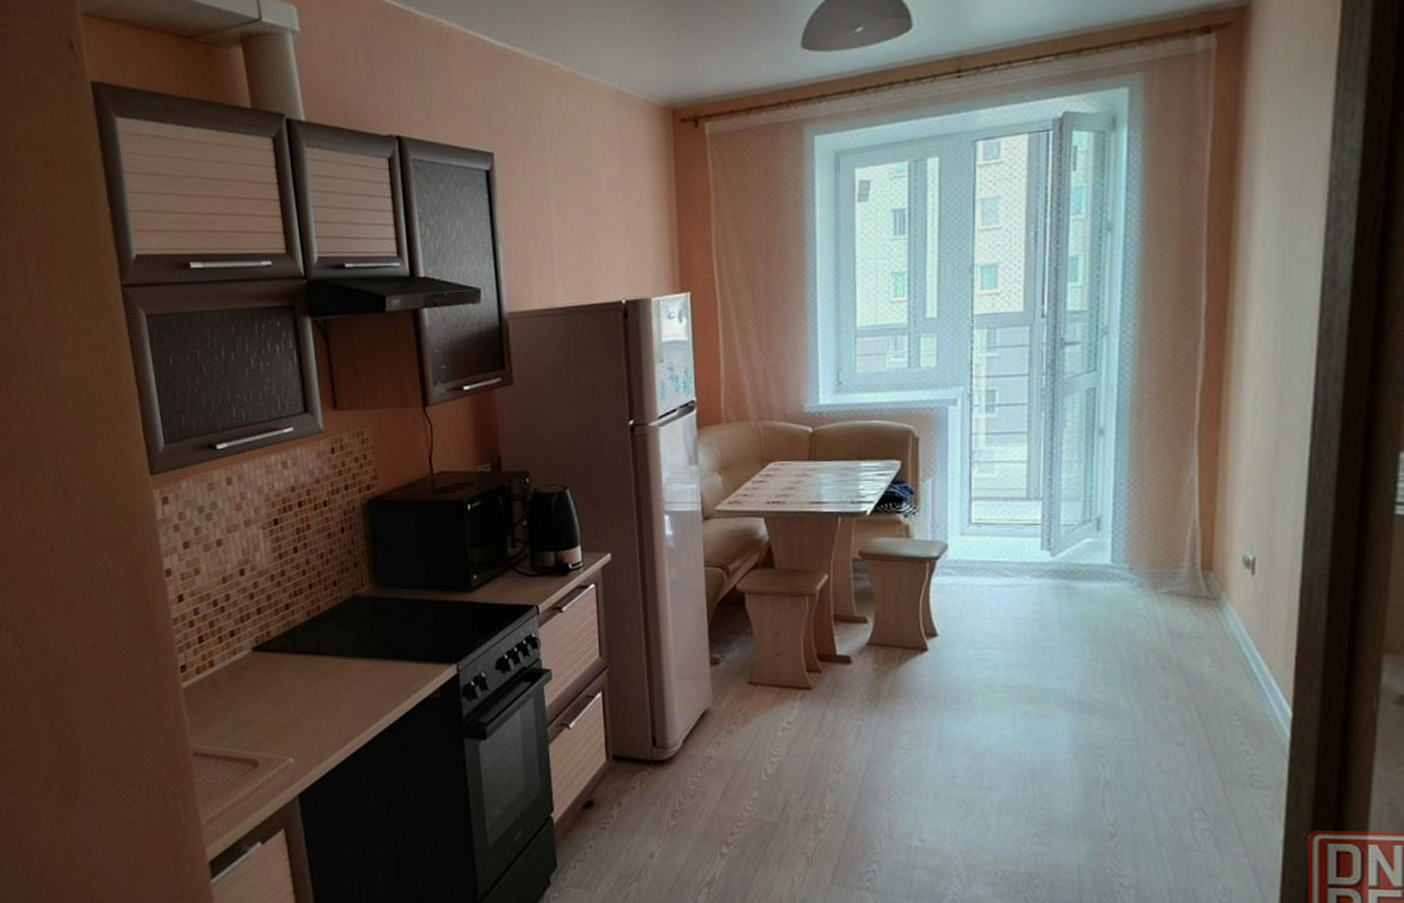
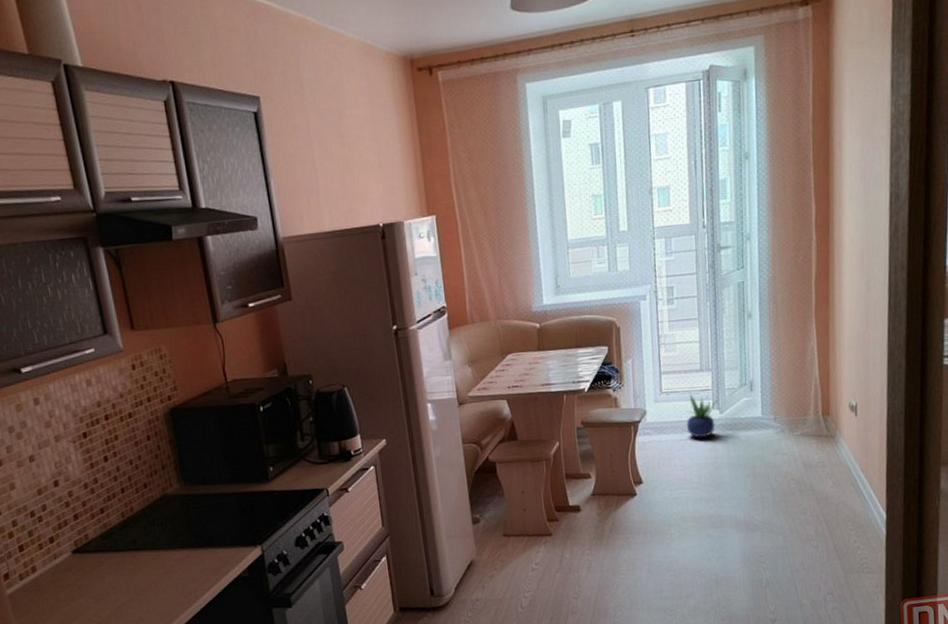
potted plant: none [1002,526,1050,585] -> present [686,392,718,438]

